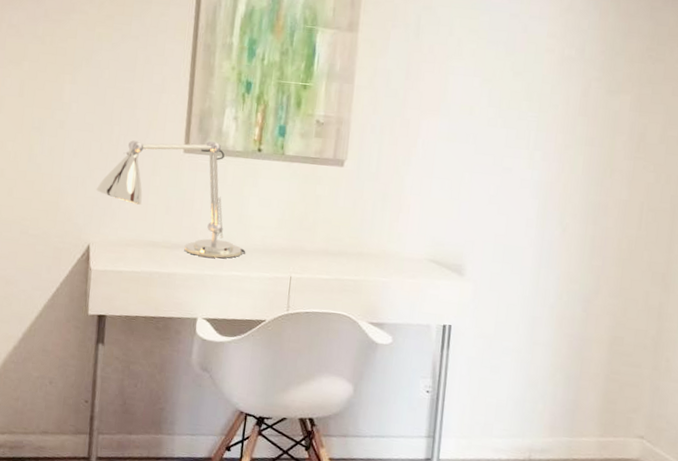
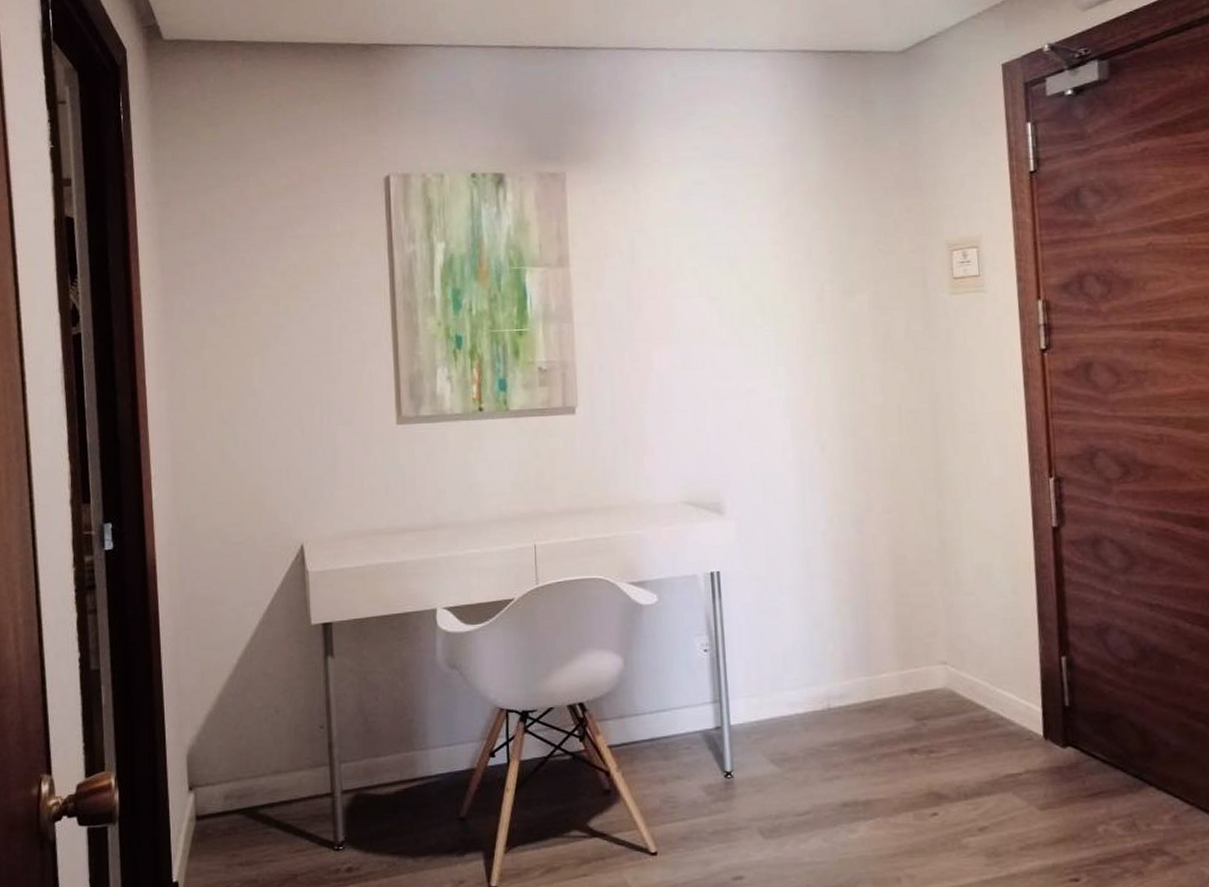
desk lamp: present [96,140,246,259] -> none [302,406,481,538]

